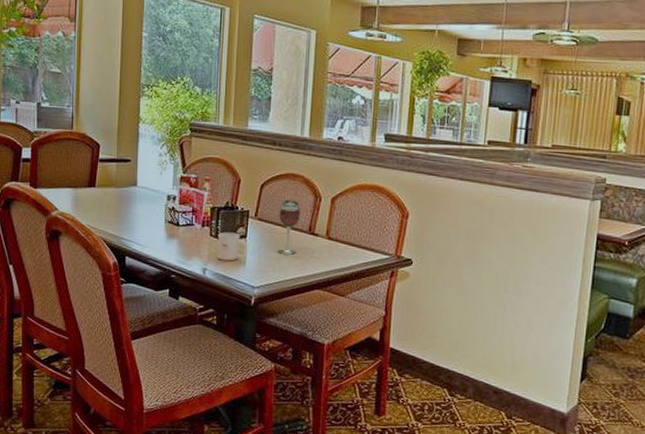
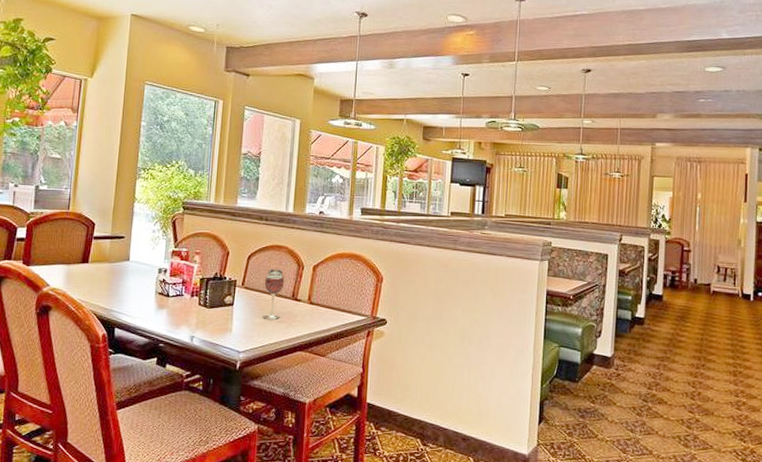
mug: present [217,232,248,261] -> none [204,301,235,328]

